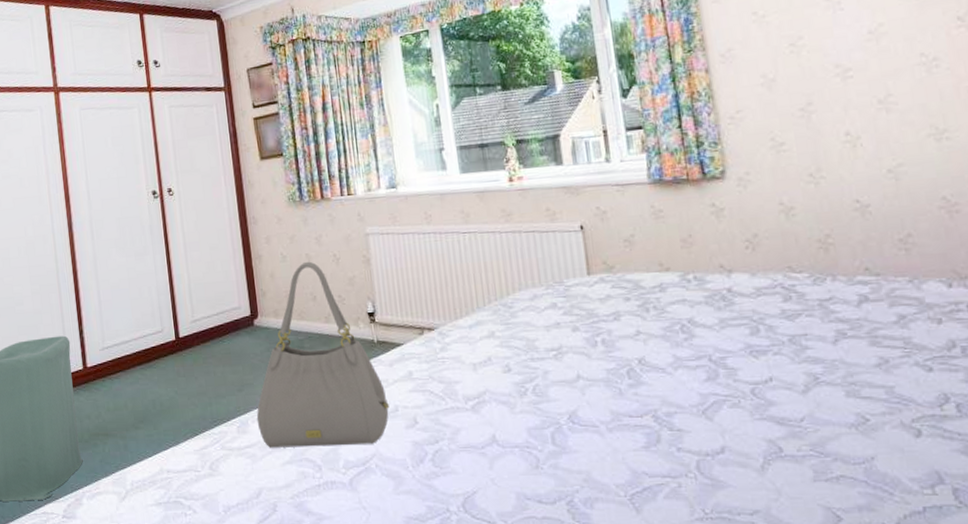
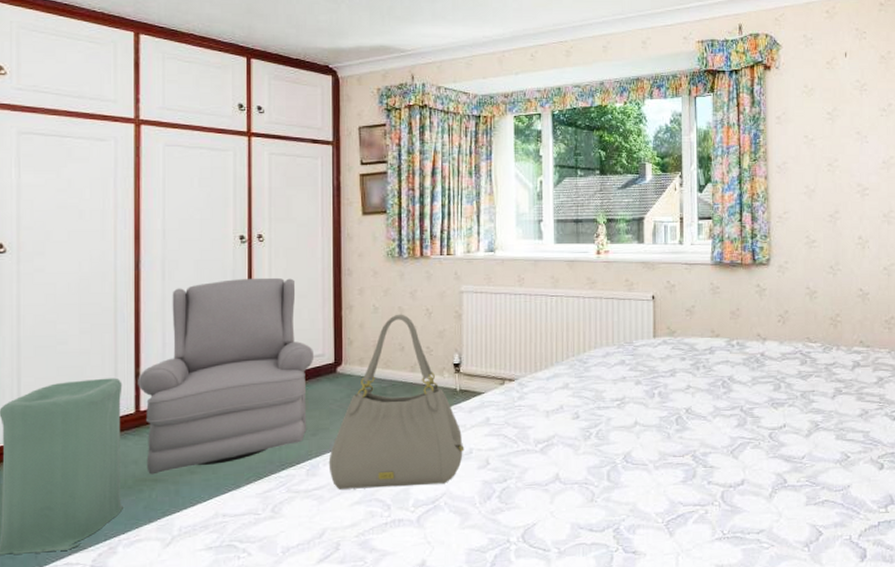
chair: none [82,230,233,429] -> present [138,277,315,475]

